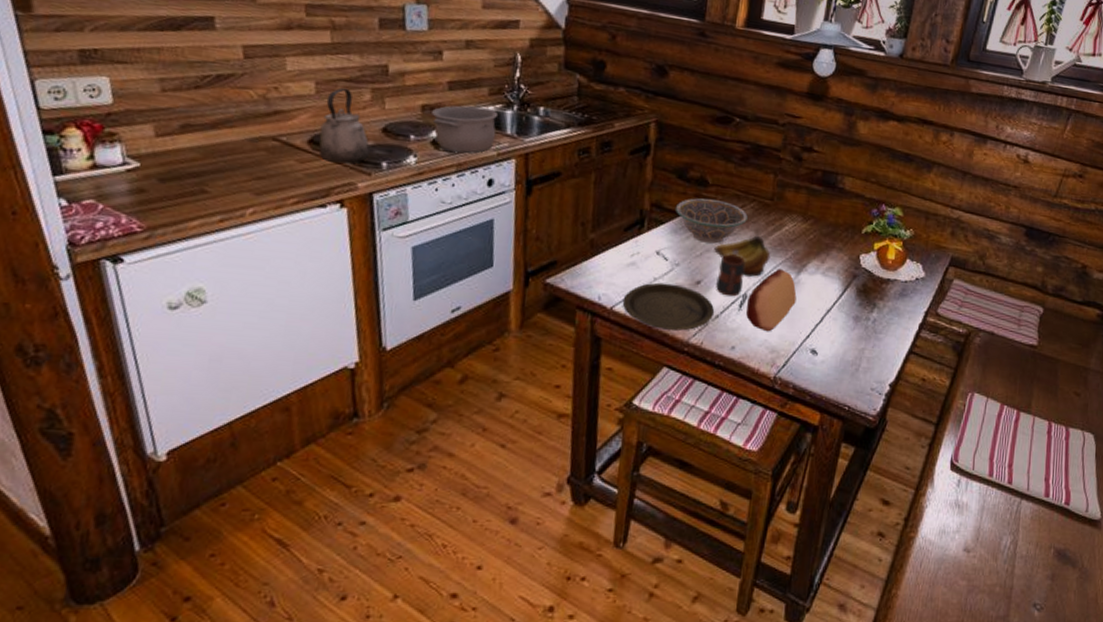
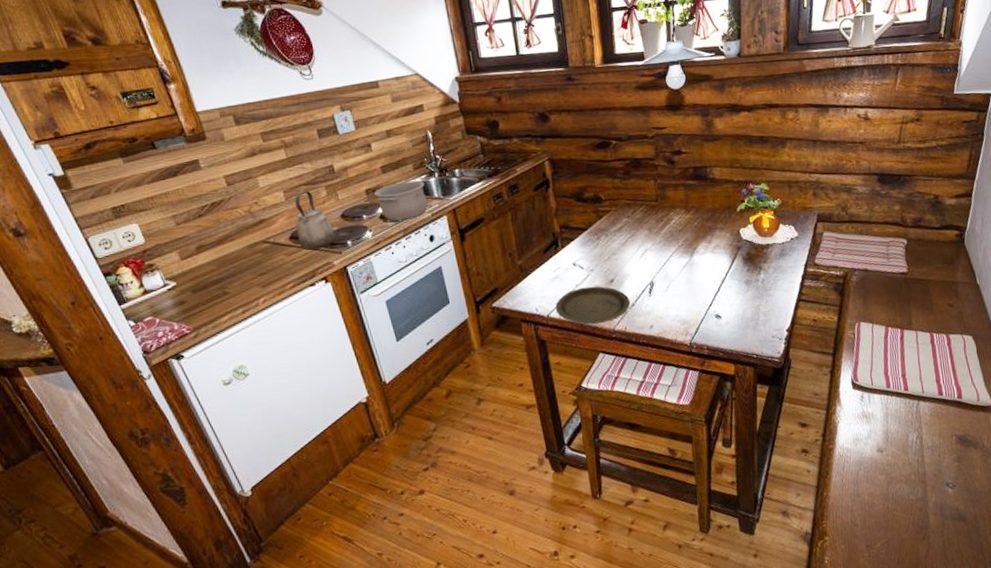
bowl: present [674,197,748,244] -> none [579,211,640,248]
fruit: present [714,235,771,277] -> none [618,232,666,267]
mug: present [716,254,745,297] -> none [626,252,648,287]
bread loaf: present [746,269,797,332] -> none [654,255,695,309]

